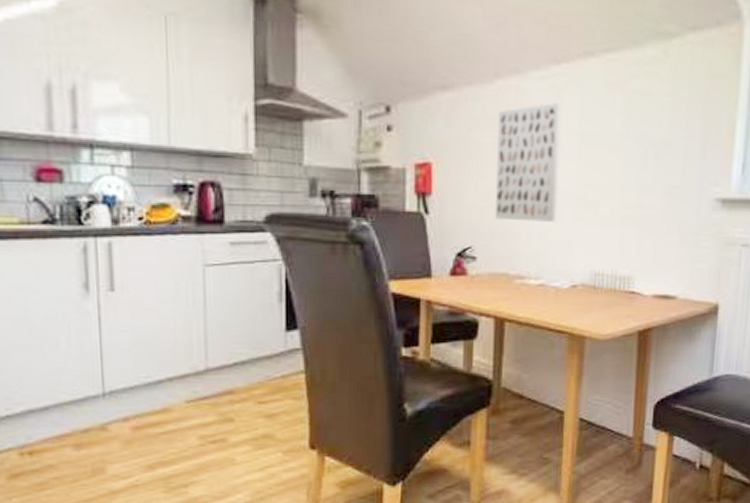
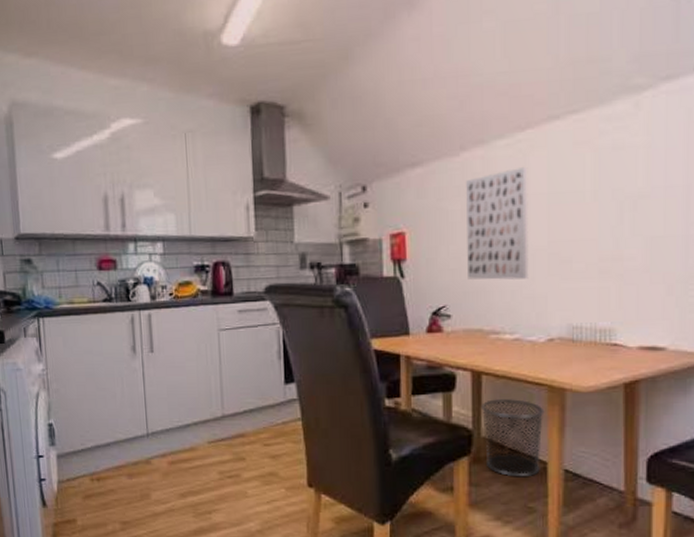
waste bin: none [502,347,564,428] -> present [480,399,545,477]

